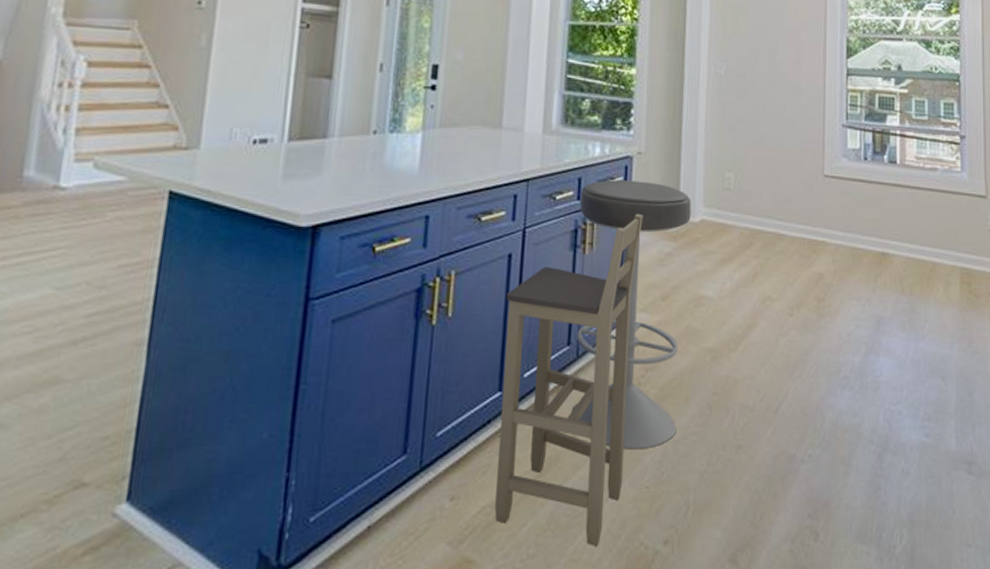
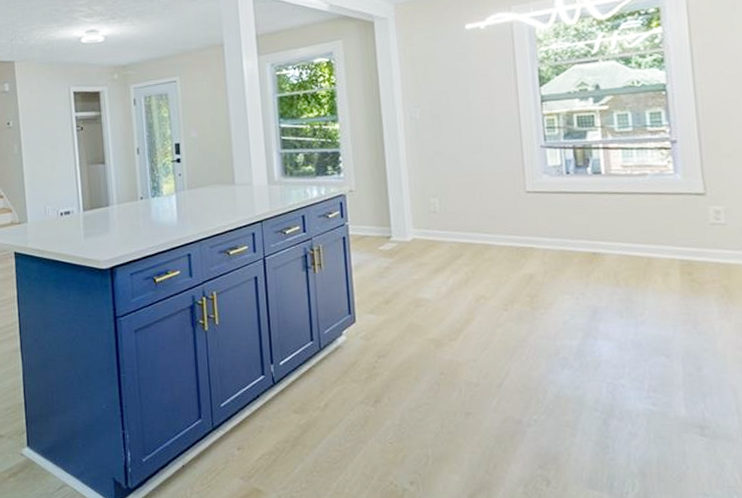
bar stool: present [494,213,643,546] -> none [257,238,370,484]
bar stool: present [572,180,692,448] -> none [306,213,411,415]

